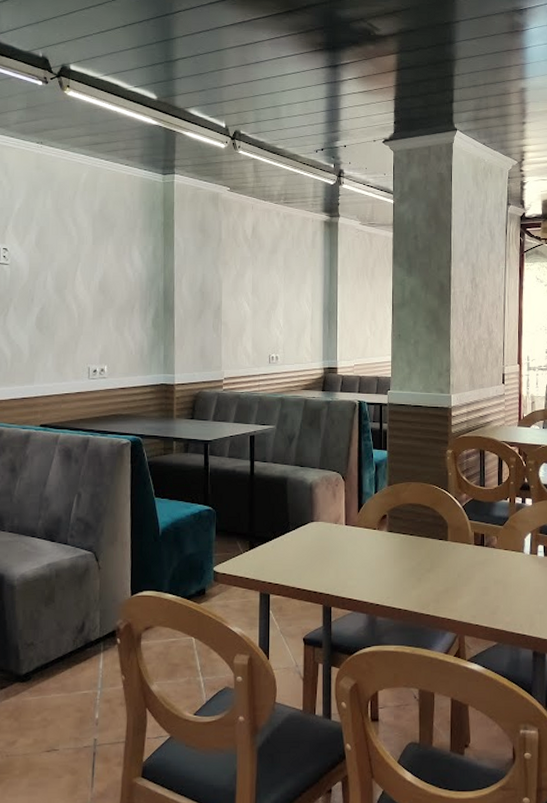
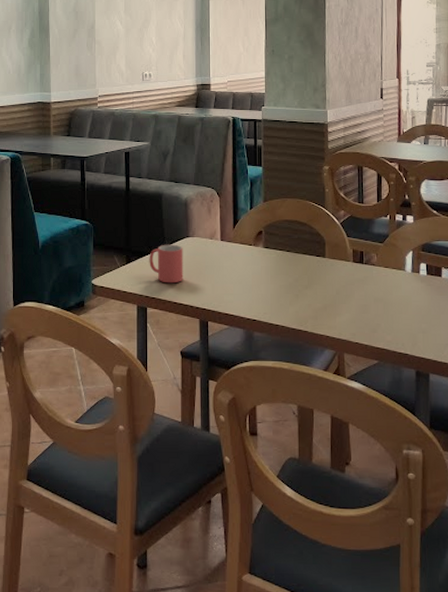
mug: none [273,529,308,569] -> present [149,244,183,284]

